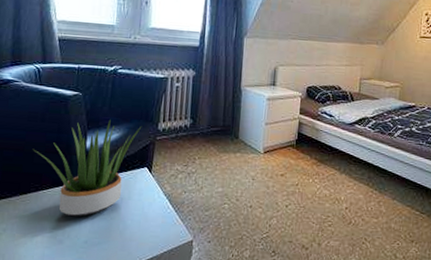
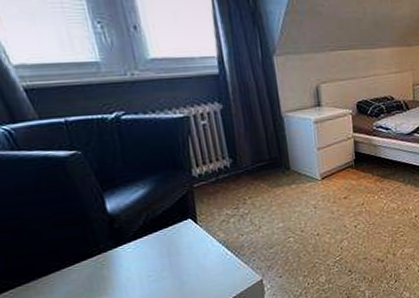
potted plant: present [32,120,142,217] -> none [36,176,172,287]

